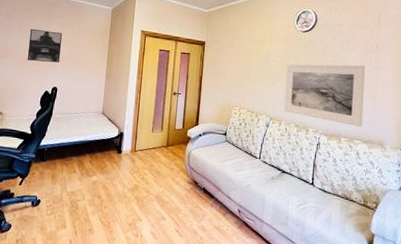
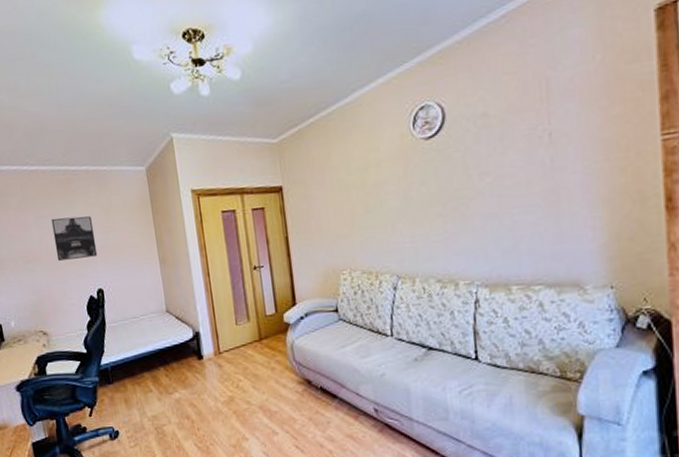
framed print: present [284,64,366,128] -> none [409,169,543,266]

